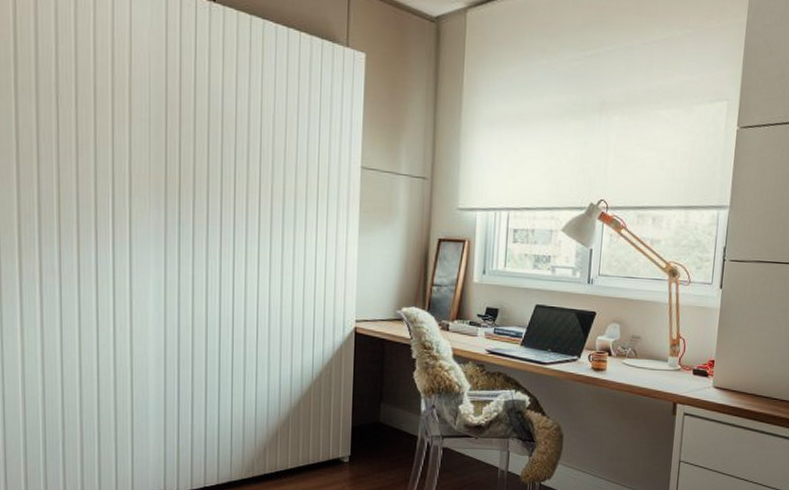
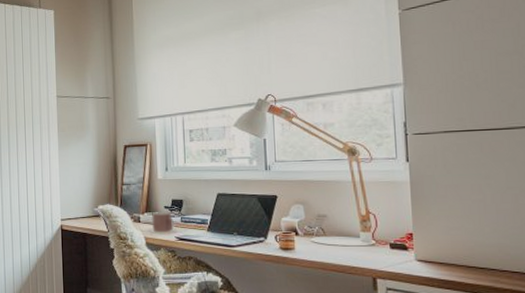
mug: none [461,319,486,346] -> present [151,211,174,234]

